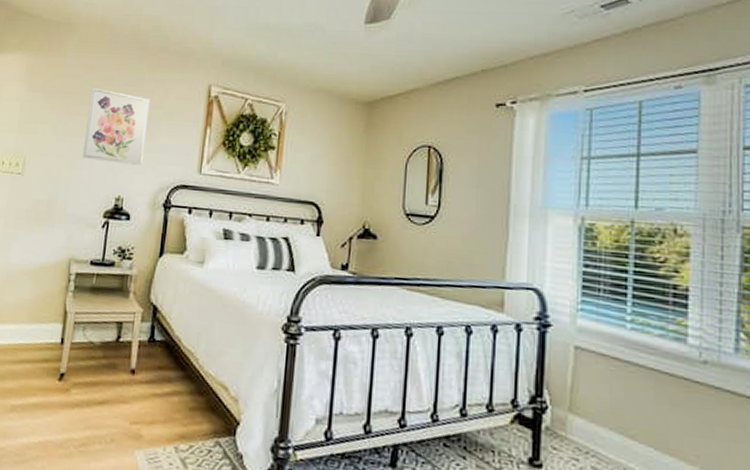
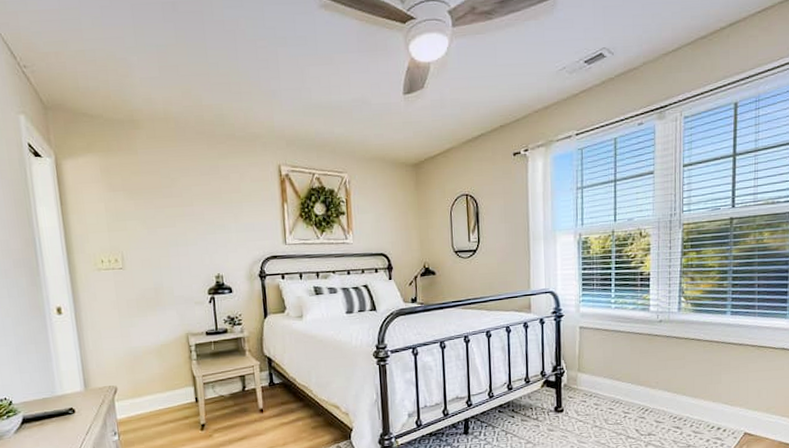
wall art: present [82,88,151,166] -> none [171,180,233,246]

